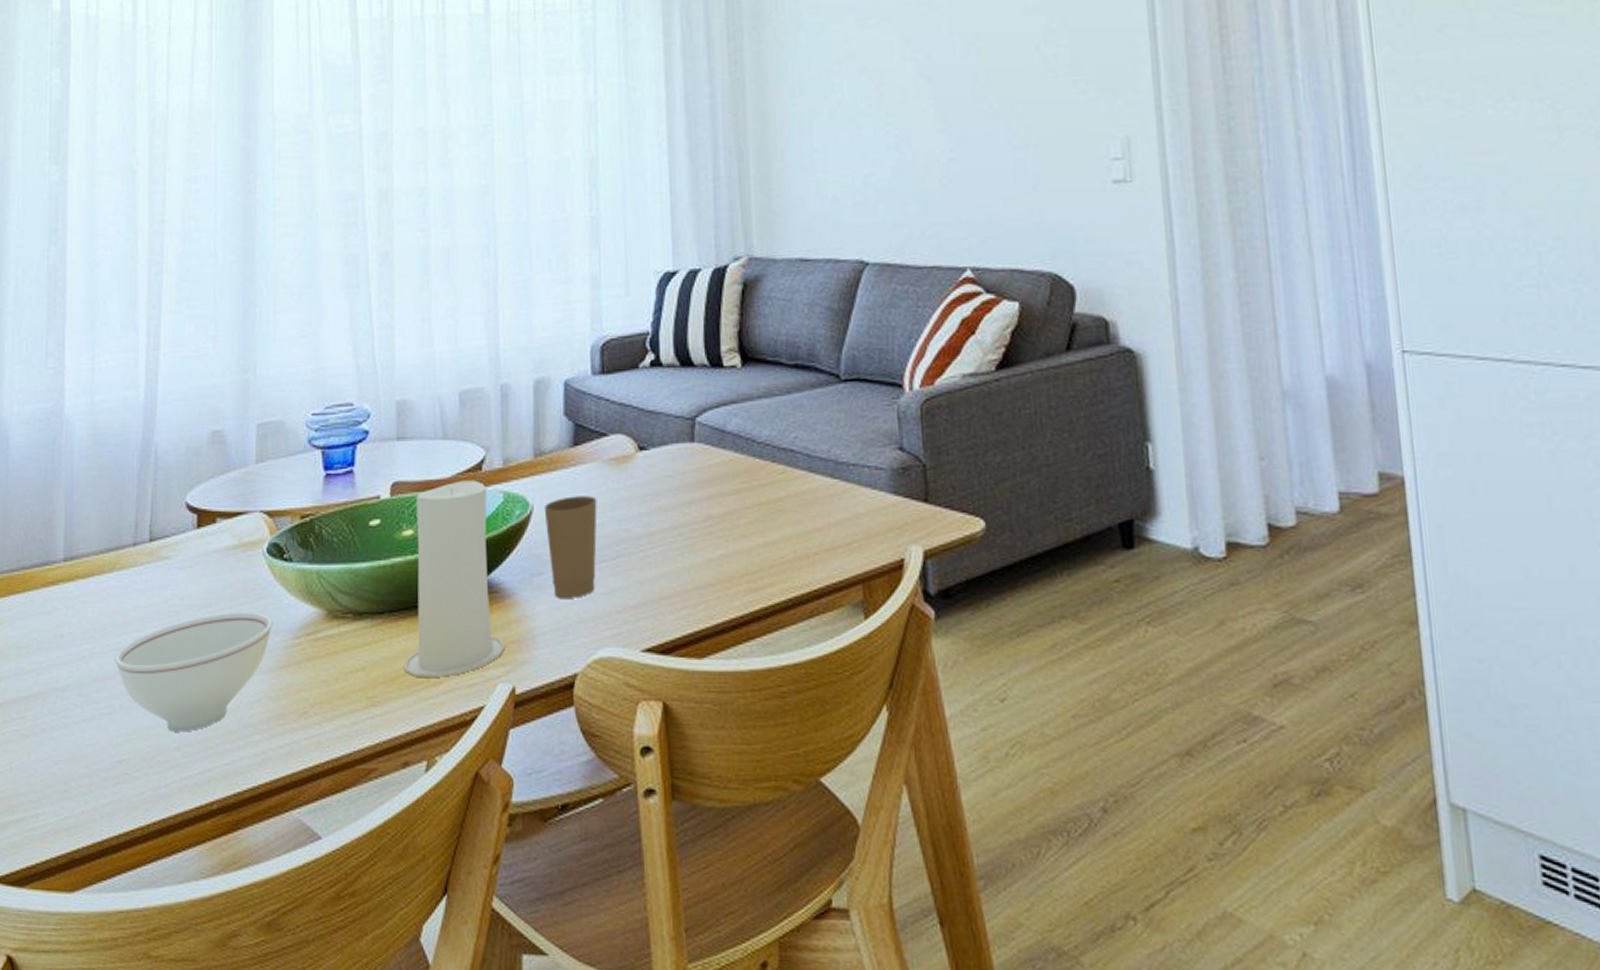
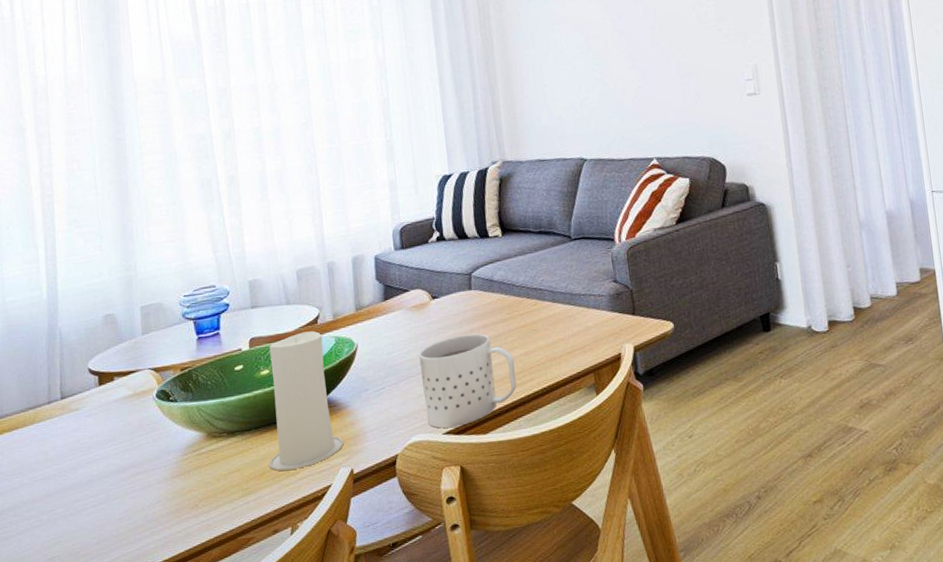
bowl: present [114,611,273,732] -> none [40,440,166,532]
cup: present [544,496,597,598] -> none [365,333,407,405]
mug: none [615,507,751,642] -> present [419,333,517,428]

